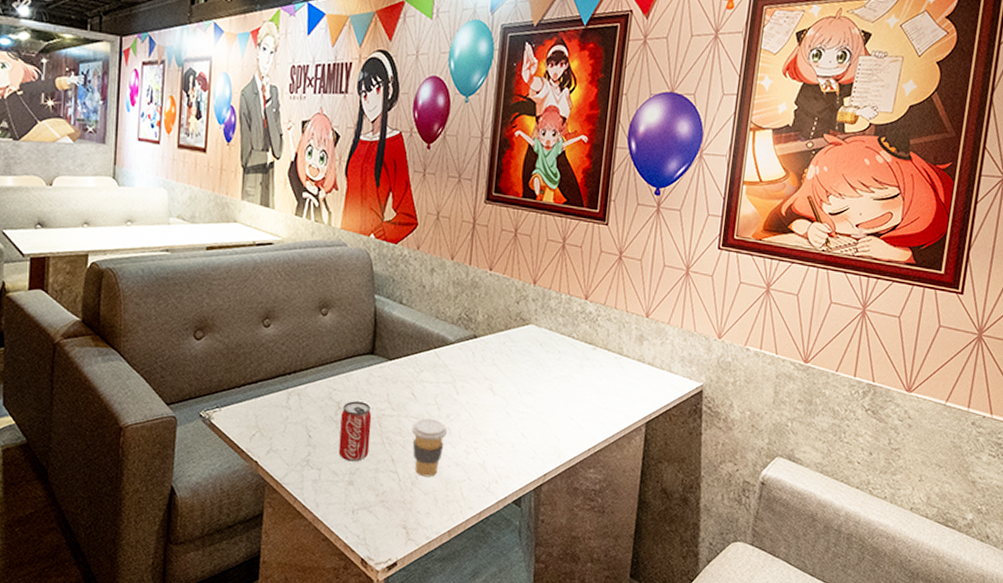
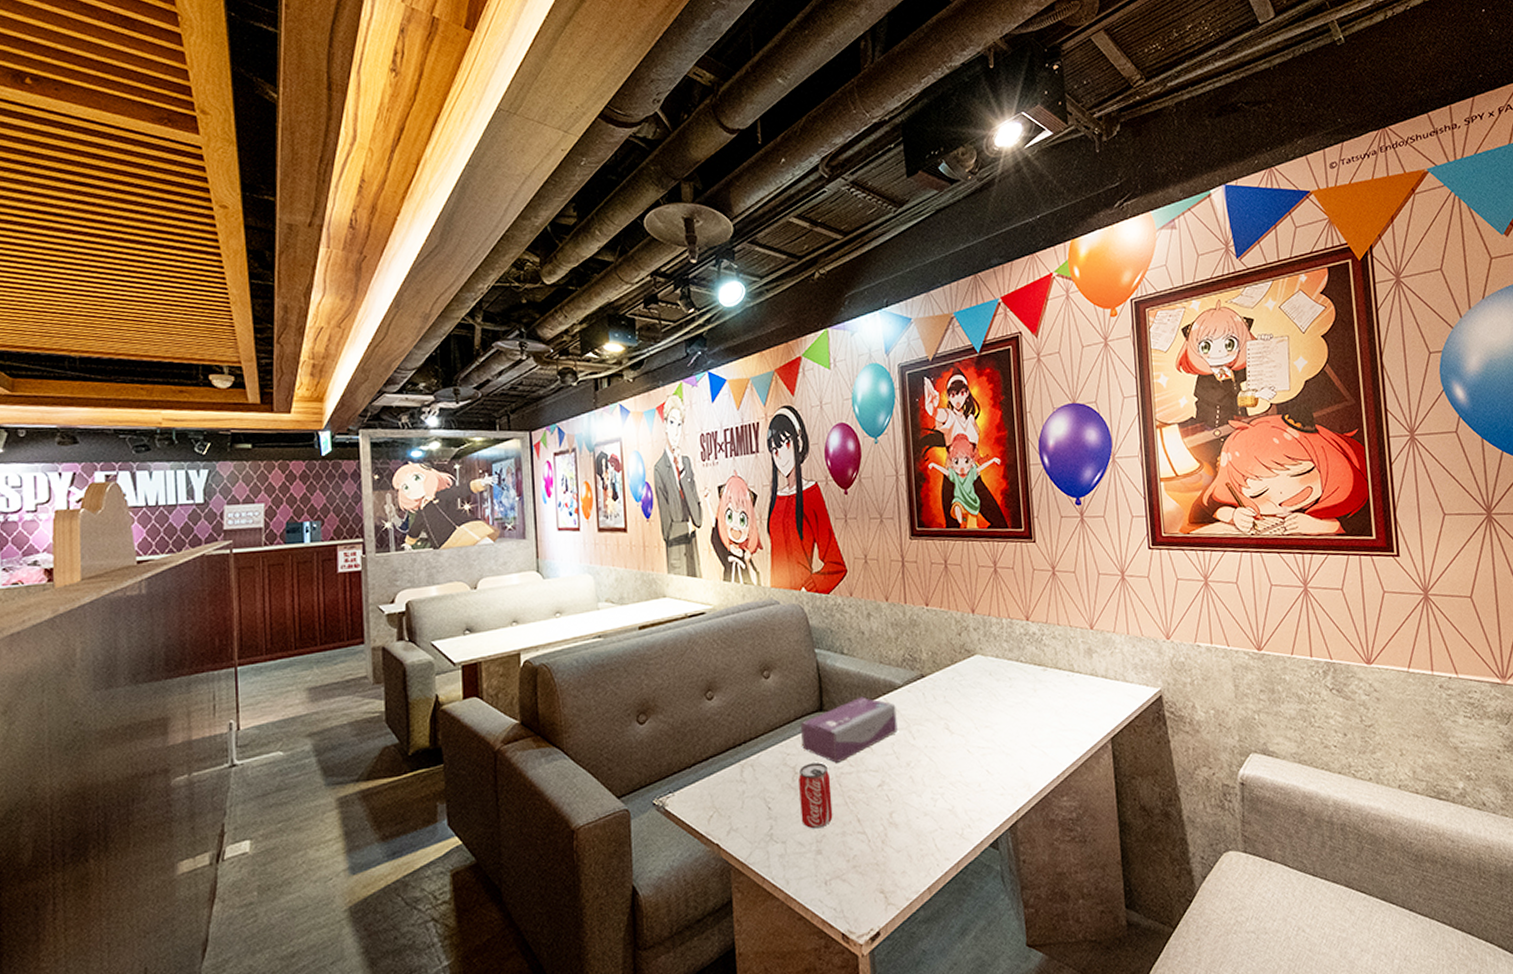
tissue box: none [349,346,445,406] -> present [801,696,898,764]
coffee cup: present [412,418,448,477] -> none [873,769,911,833]

